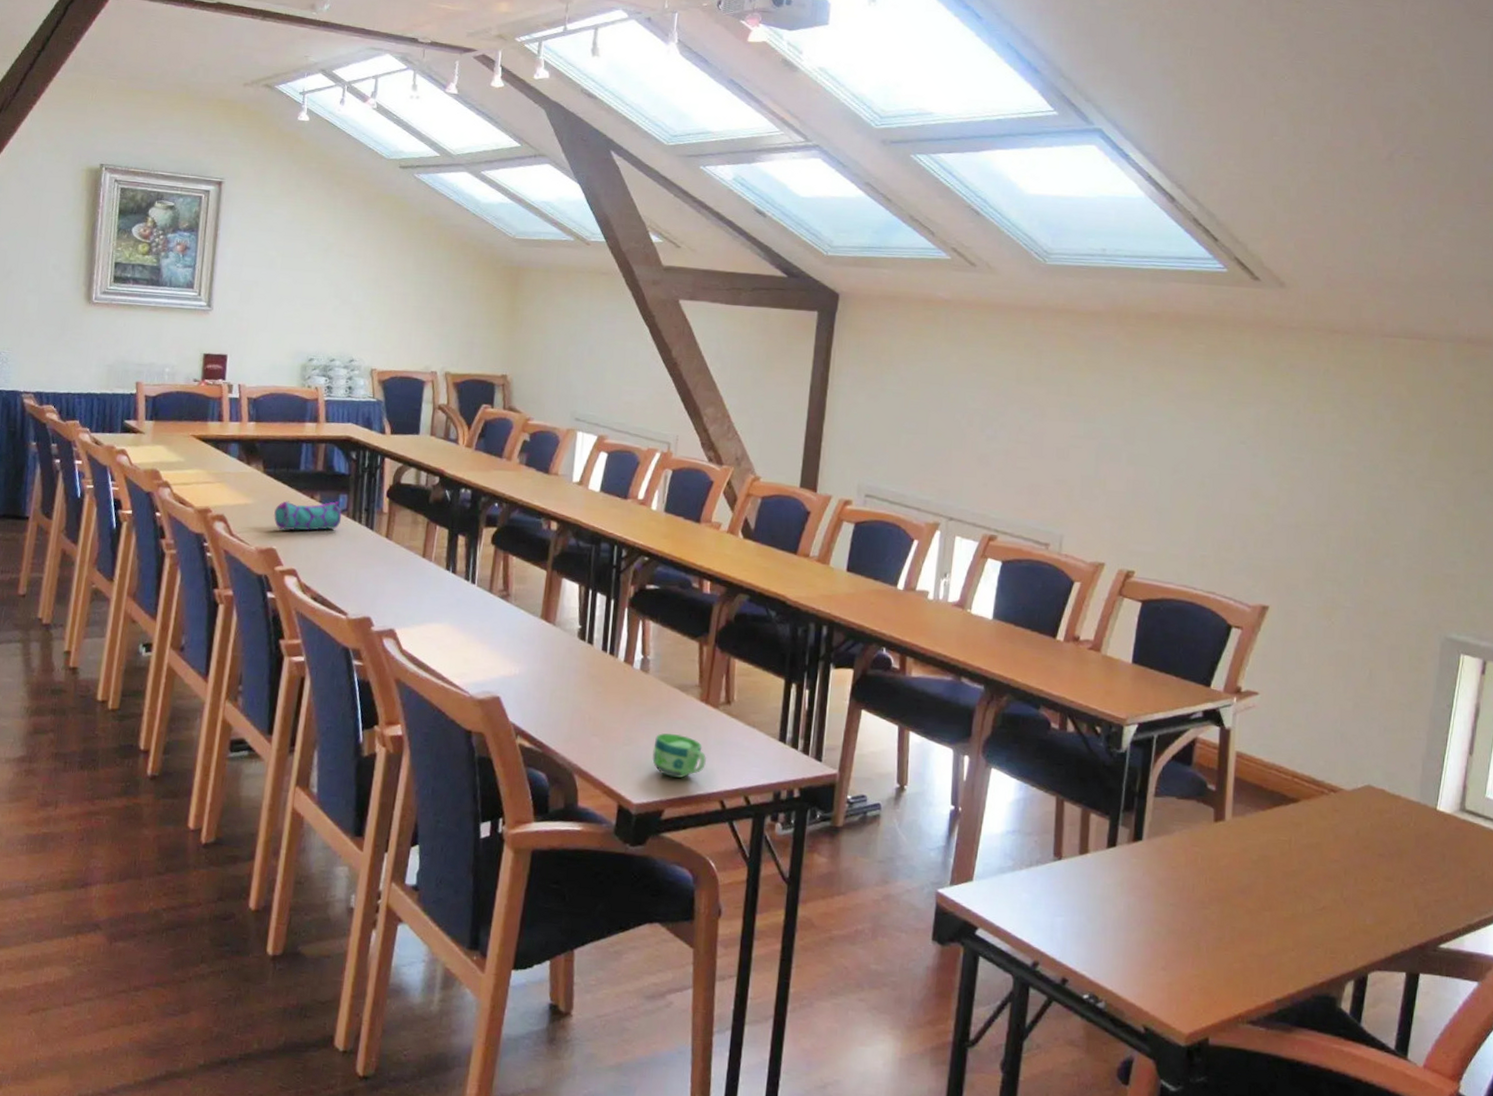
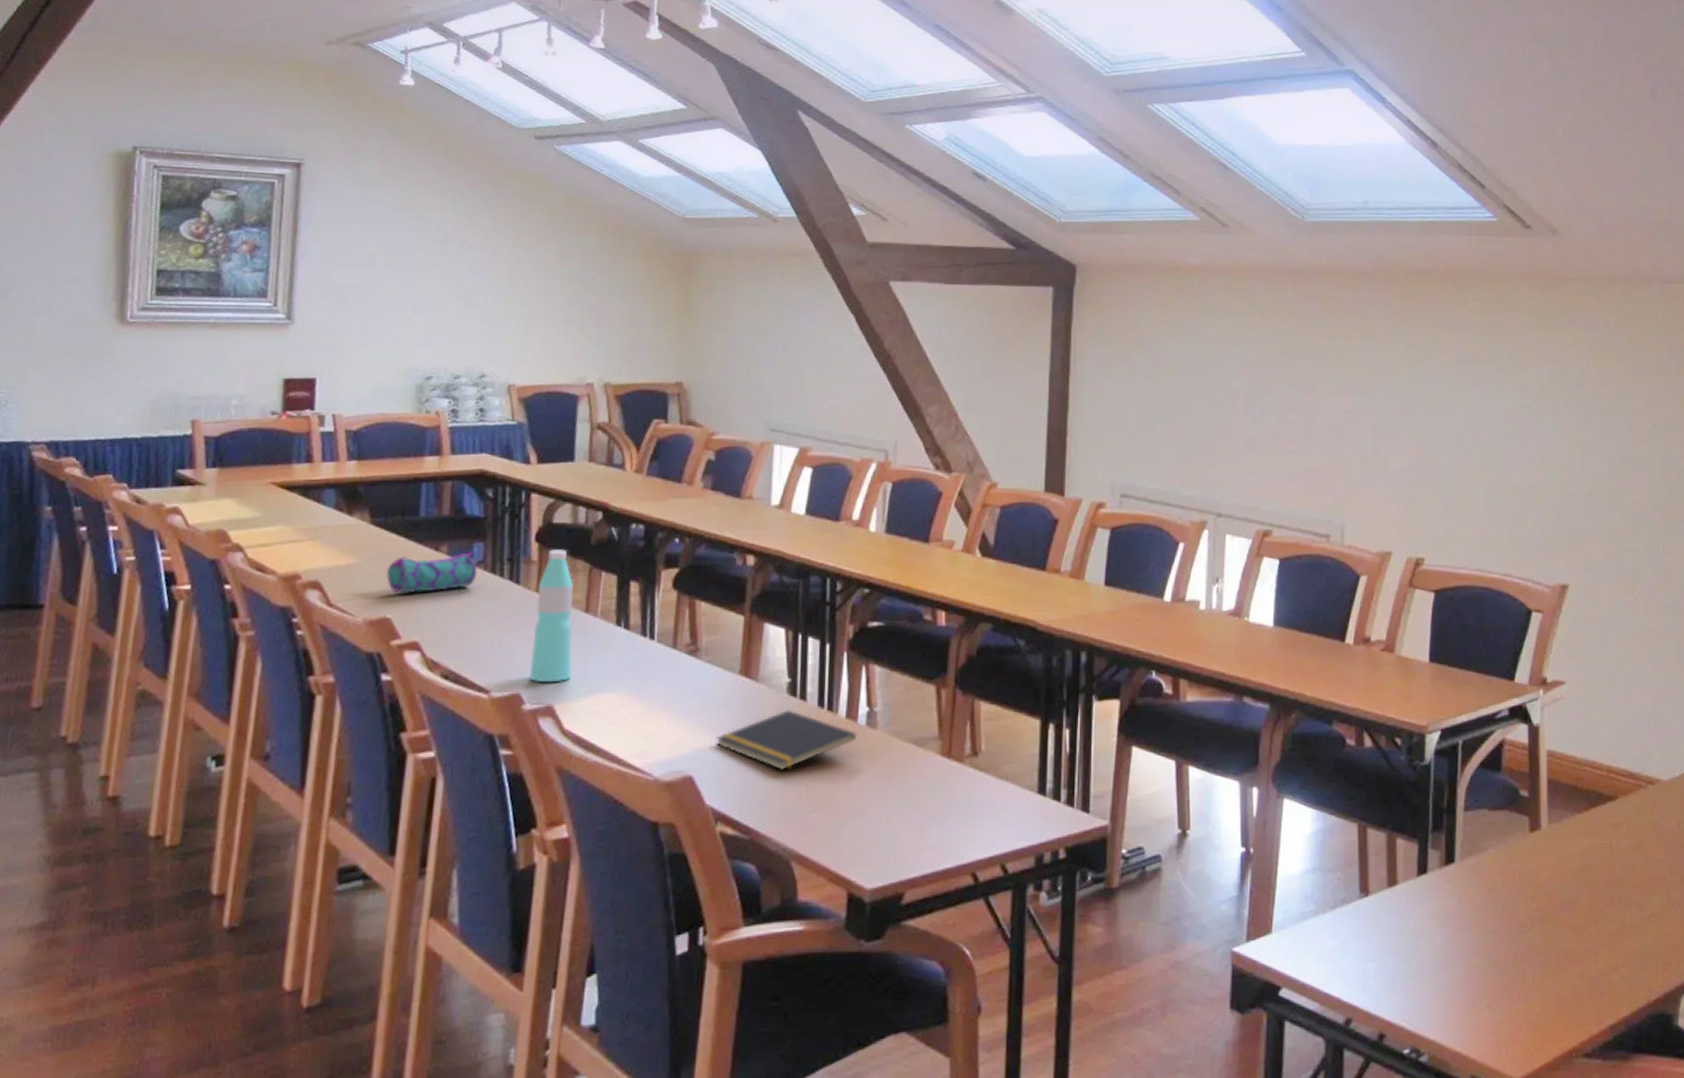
water bottle: none [377,504,415,611] -> present [529,550,574,682]
notepad: none [519,650,633,700] -> present [715,709,858,771]
cup: present [652,733,706,778] -> none [887,798,952,851]

